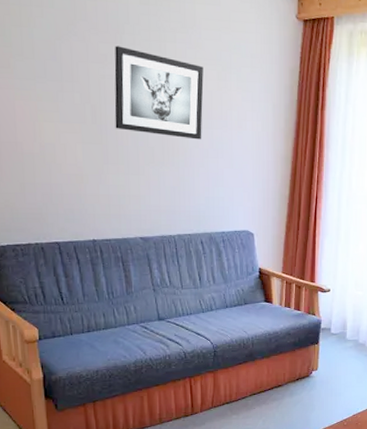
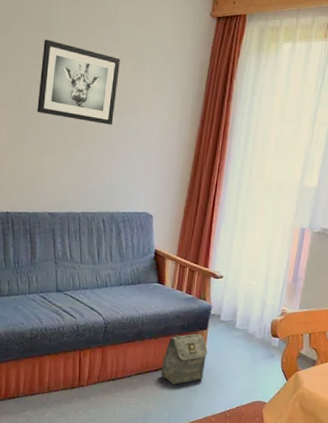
bag: none [275,348,321,401] -> present [160,333,208,385]

